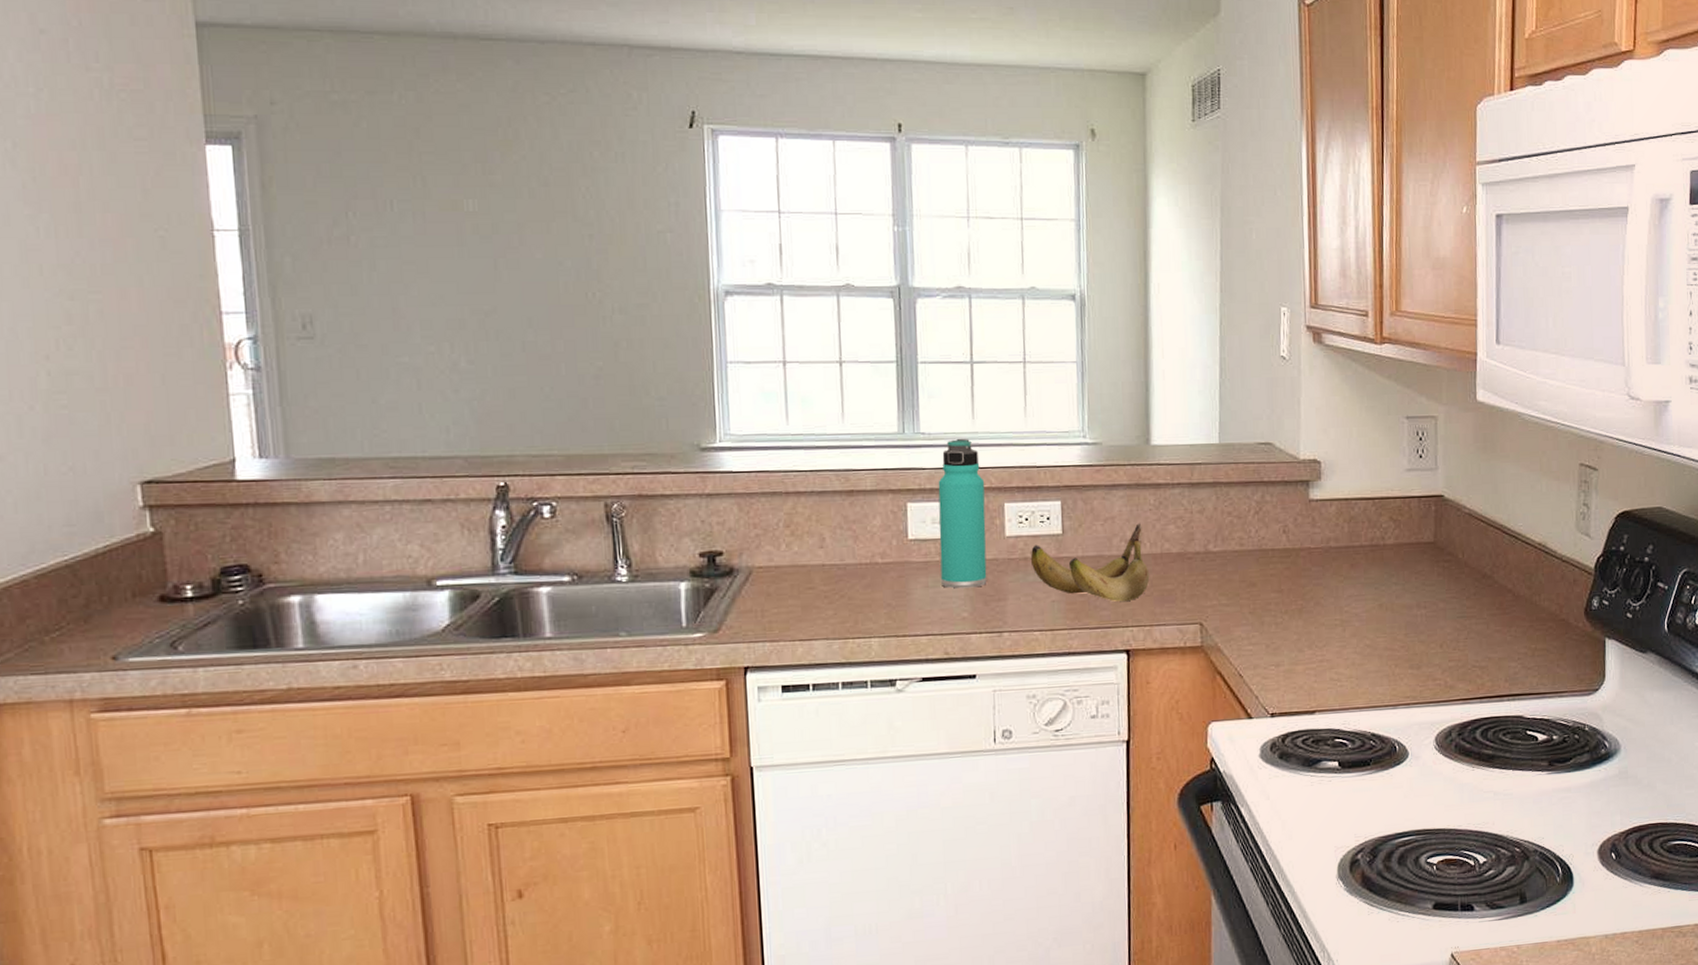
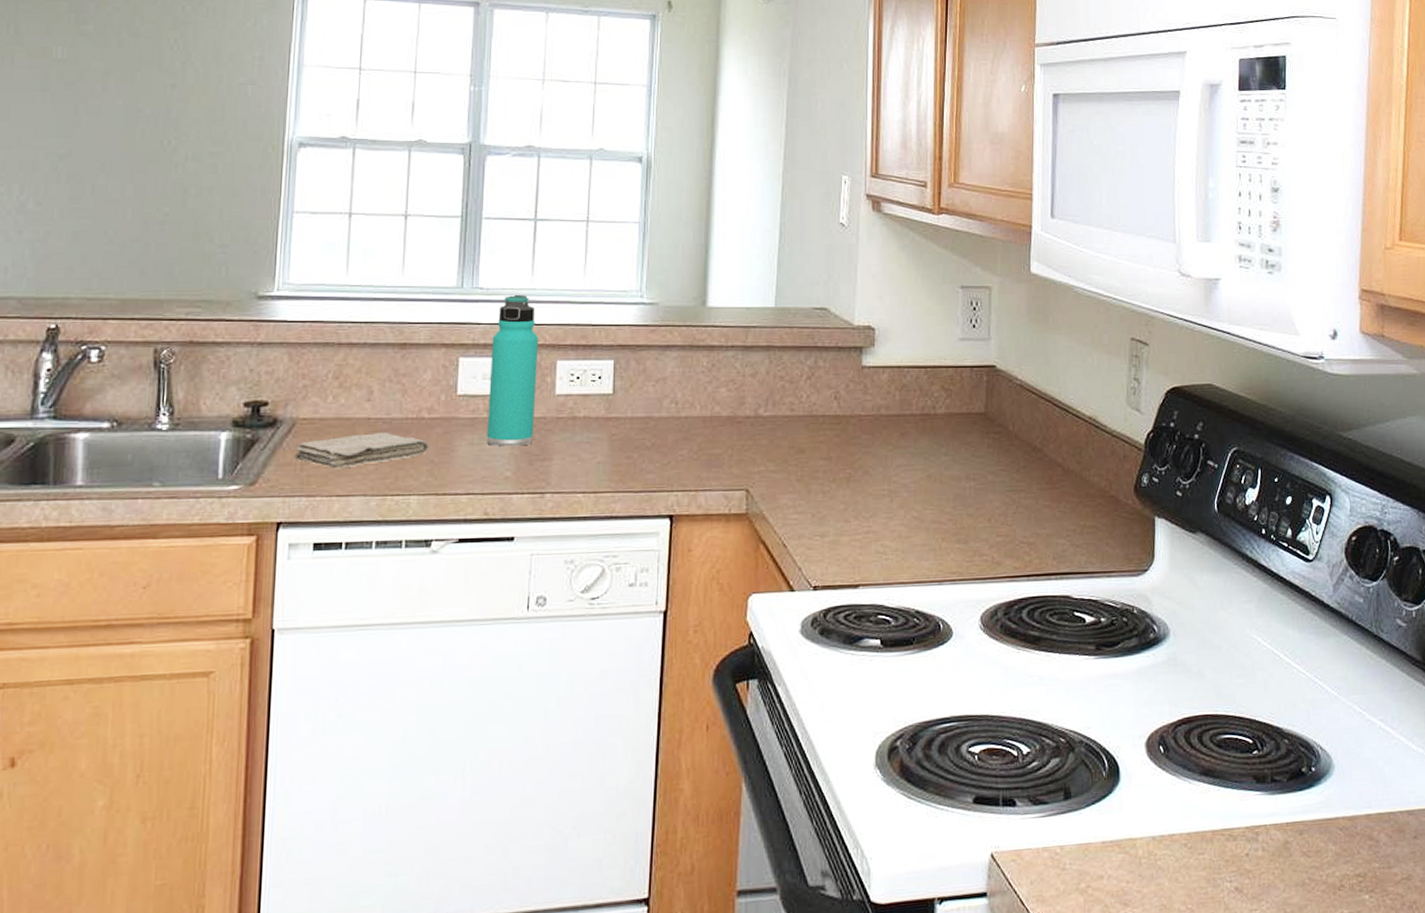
washcloth: none [754,578,886,615] -> present [294,433,430,469]
banana: present [1030,523,1150,601] -> none [578,385,698,465]

